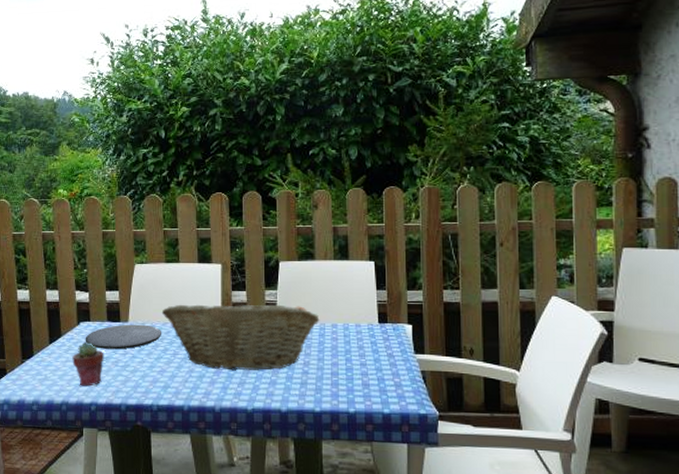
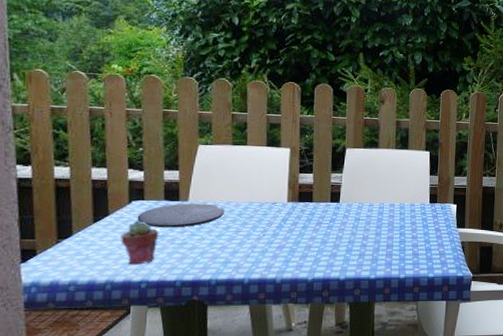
fruit basket: present [161,300,320,371] -> none [225,182,380,245]

